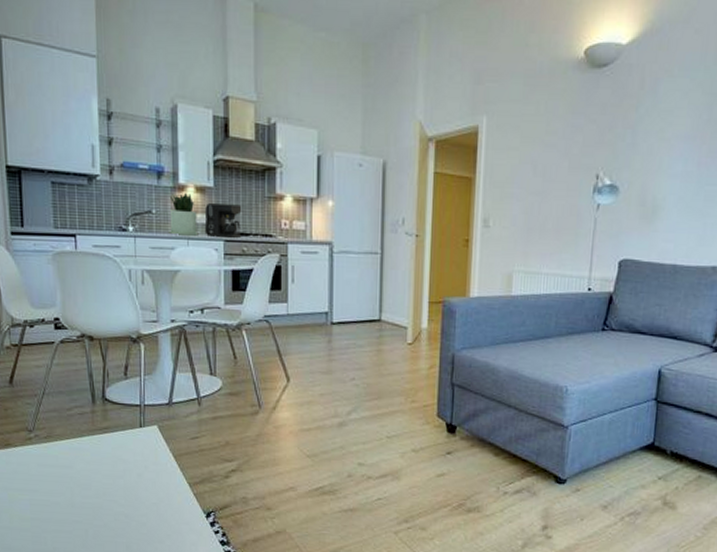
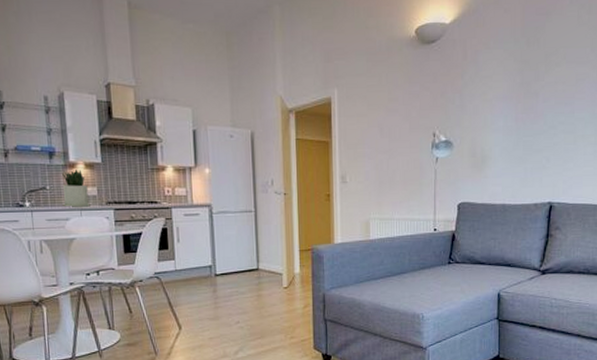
coffee maker: present [204,203,242,239] -> none [95,177,130,208]

